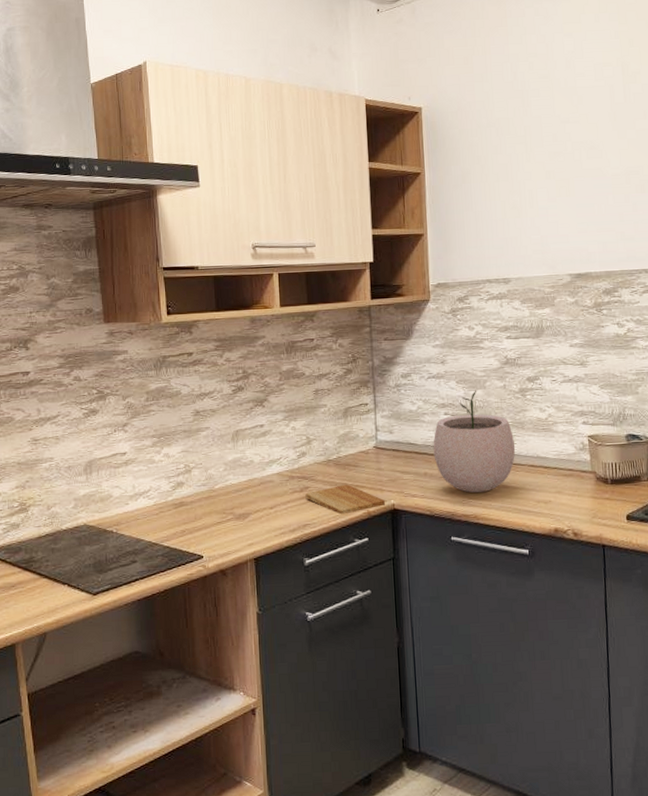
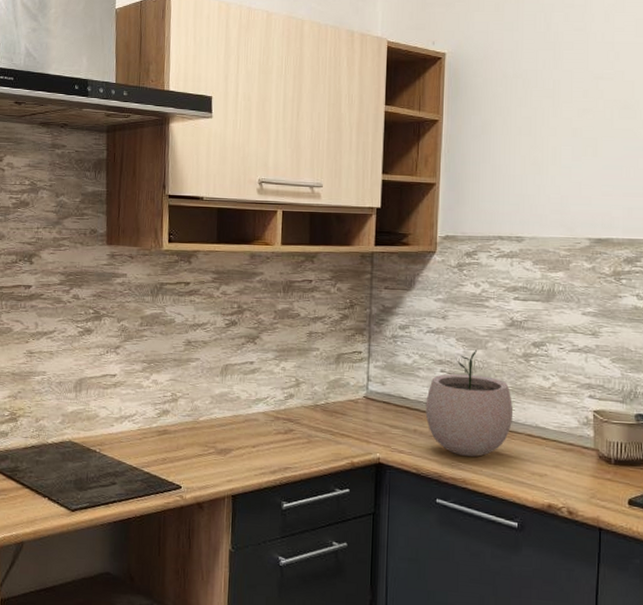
cutting board: present [305,484,385,514] -> none [289,431,370,461]

